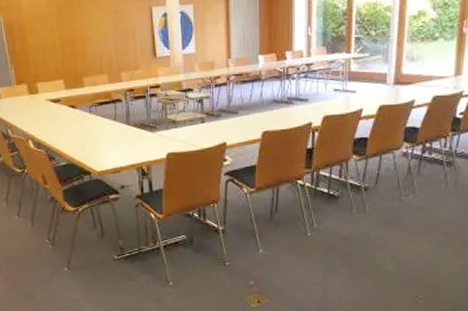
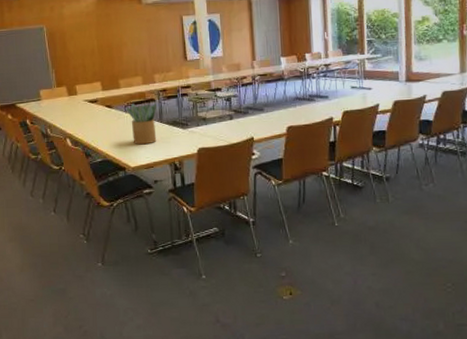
potted plant: none [90,104,124,148] -> present [126,103,157,145]

